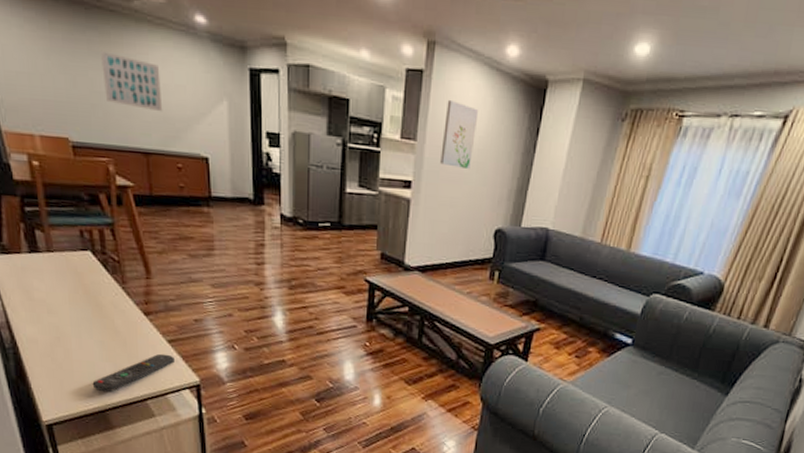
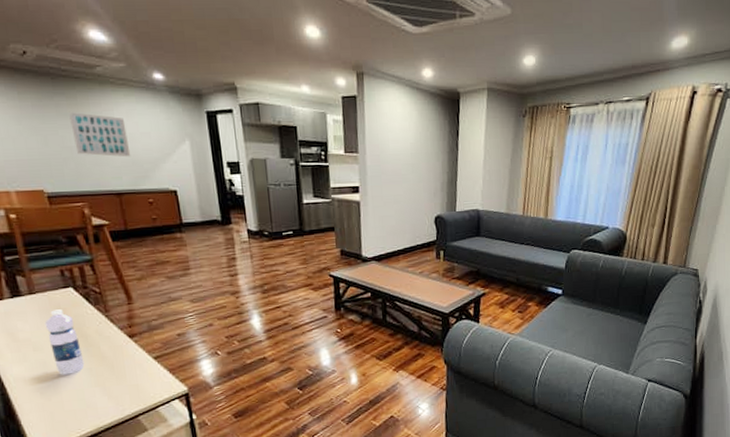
water bottle: none [60,272,97,344] -> present [44,309,85,375]
remote control: present [92,353,175,392] -> none [83,370,162,416]
wall art: present [440,99,479,170] -> none [380,116,407,171]

